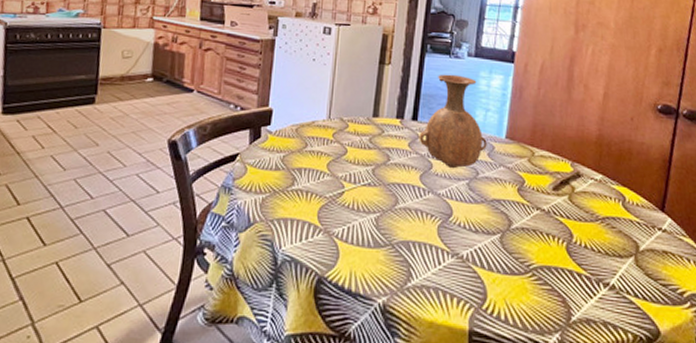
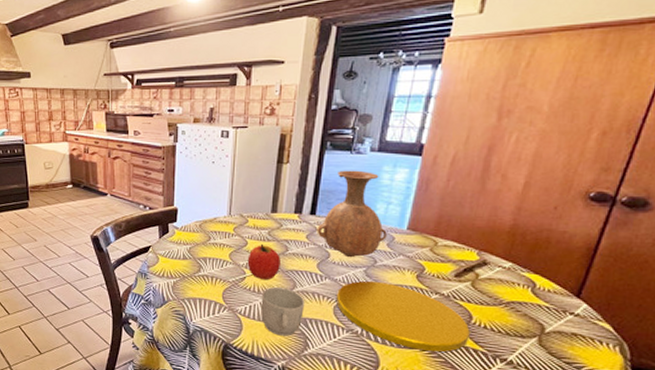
apple: none [346,152,382,196] -> present [247,244,280,281]
mug: none [360,204,408,265] -> present [261,287,305,336]
plate: none [439,195,573,279] -> present [335,280,470,353]

